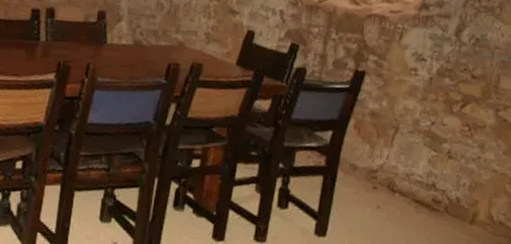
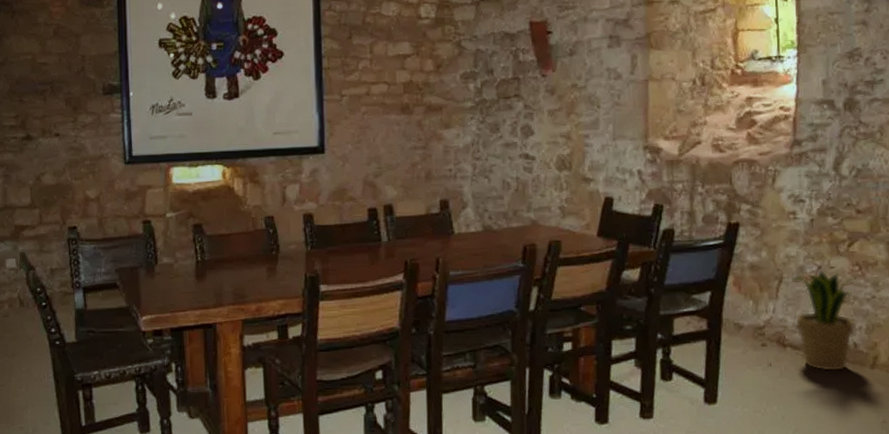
potted plant: none [406,125,466,223] -> present [791,269,857,372]

